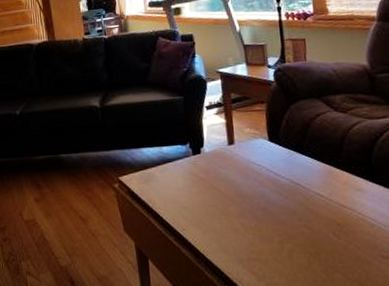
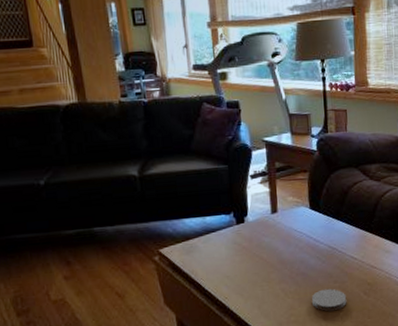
coaster: none [274,226,314,252] -> present [311,288,347,312]

